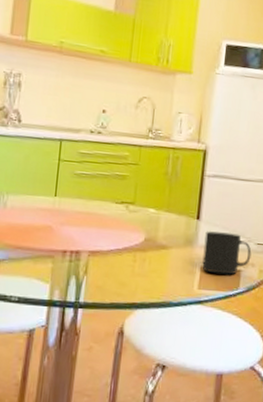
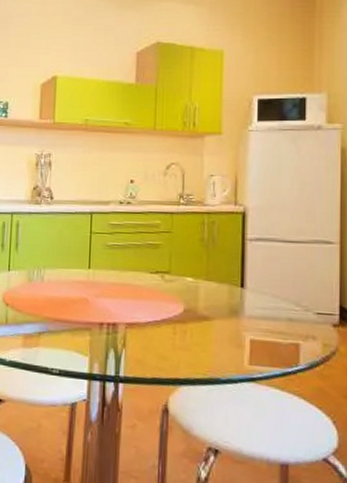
mug: present [202,231,252,275] -> none [251,300,311,349]

